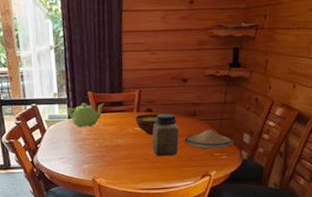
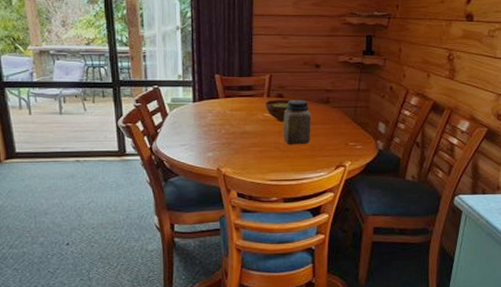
teapot: present [67,103,105,127] -> none [192,86,233,112]
plate: present [184,130,234,149] -> none [317,118,369,138]

